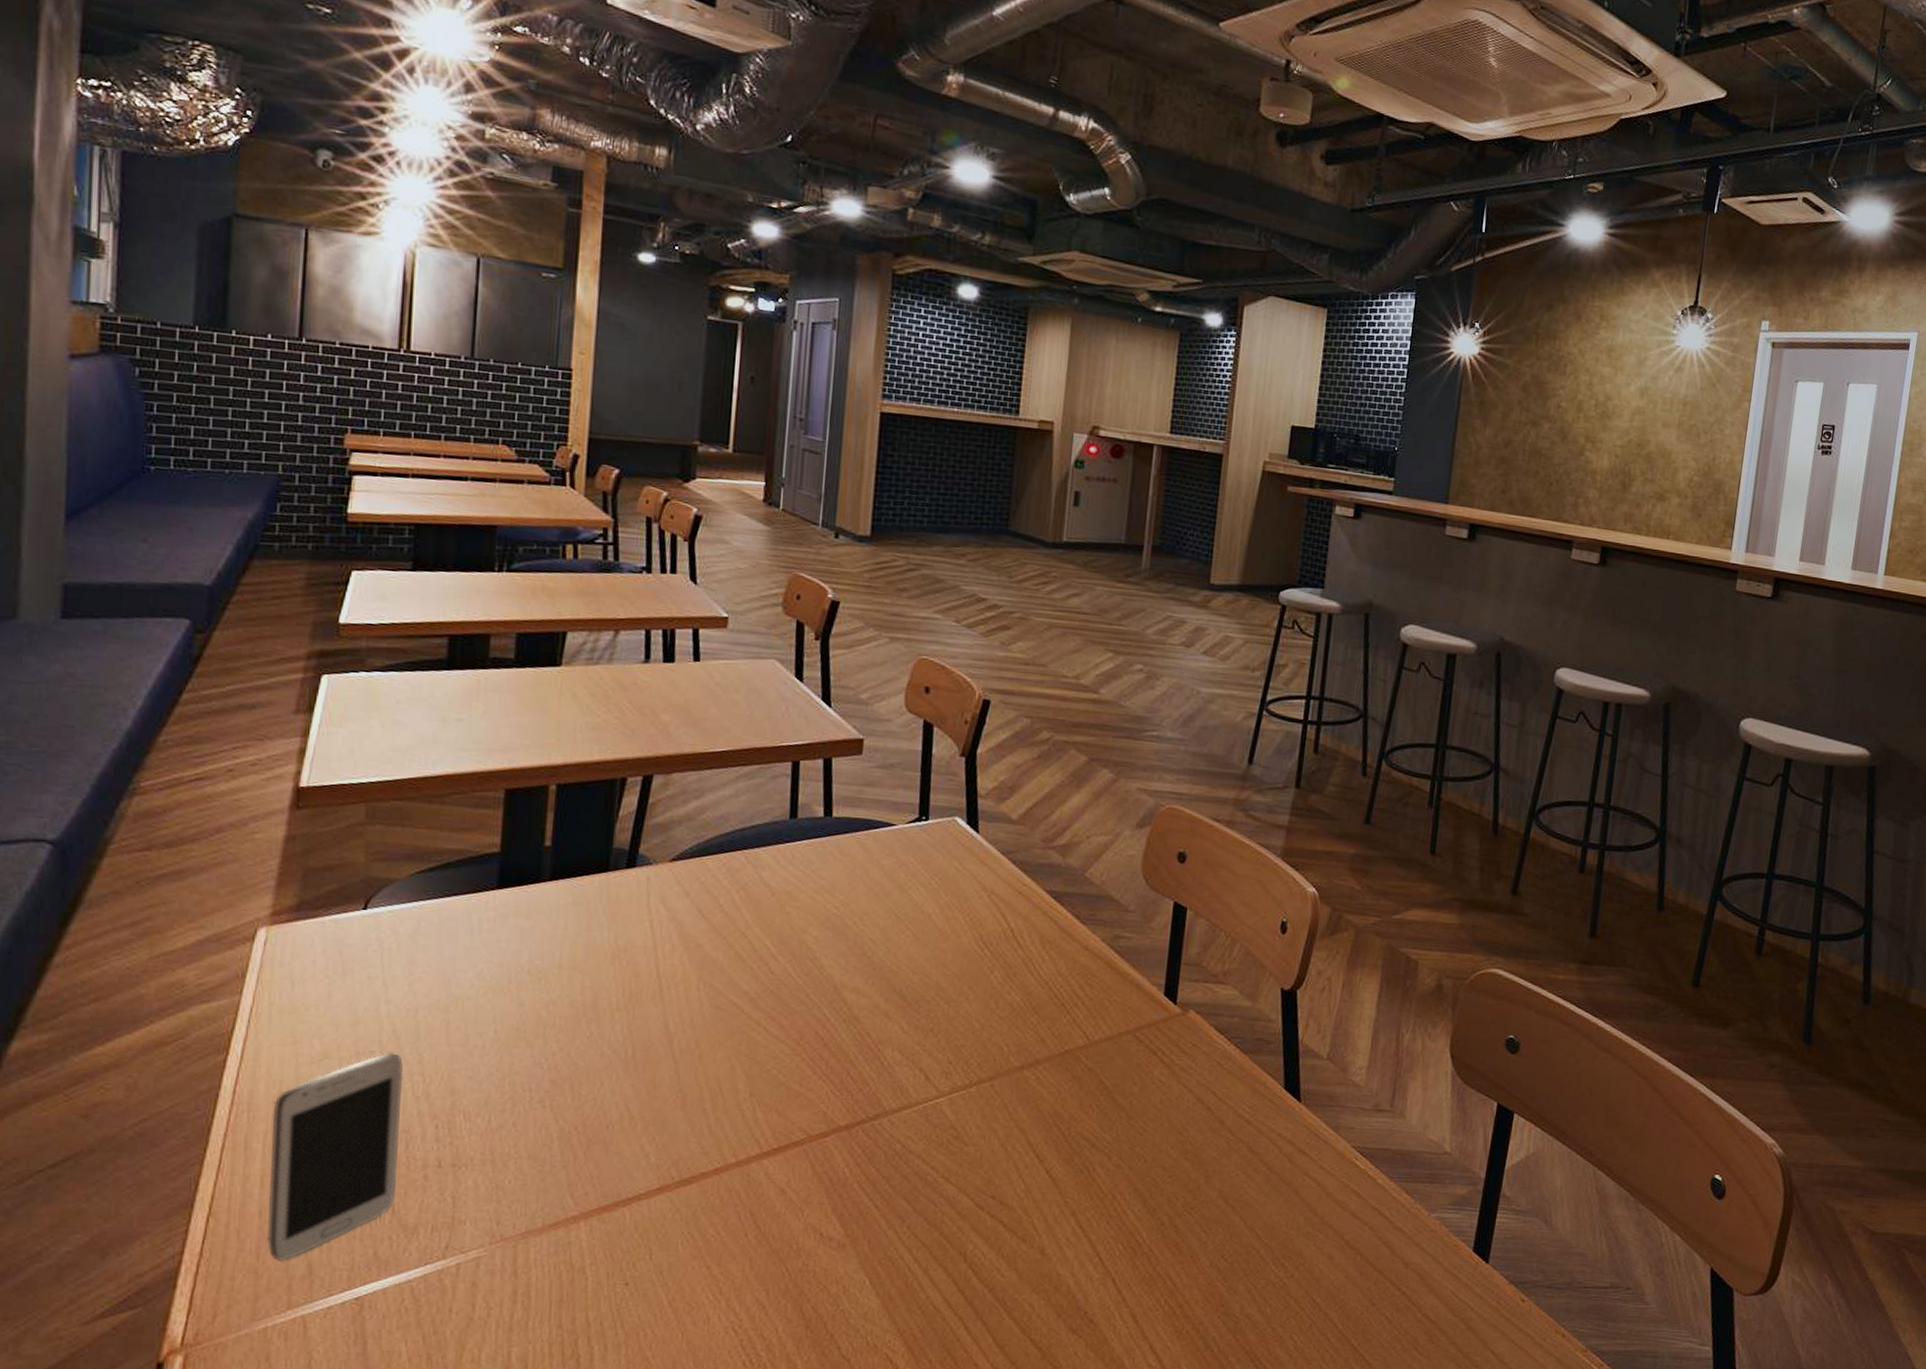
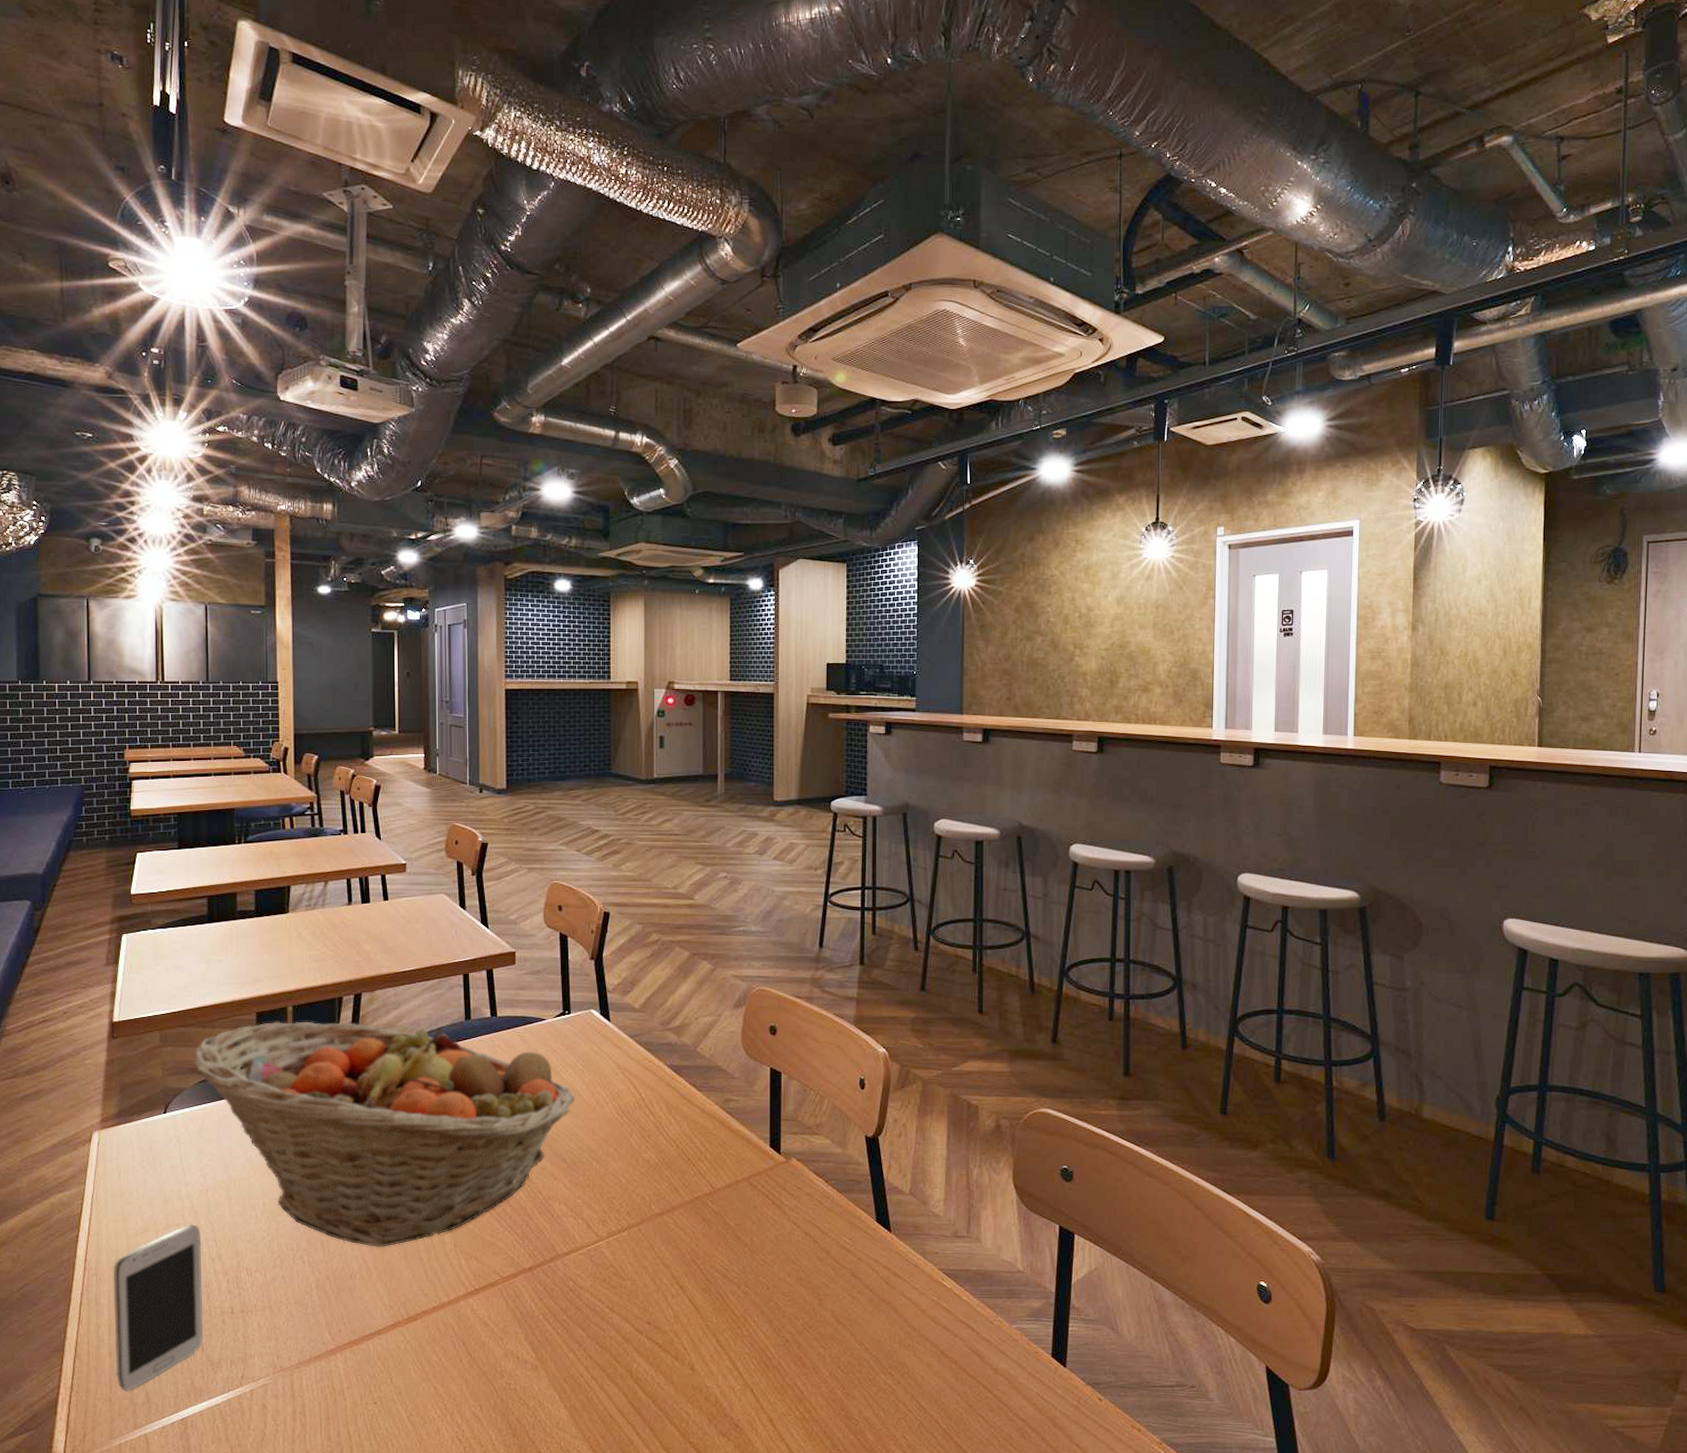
fruit basket: none [411,802,924,1093] -> present [194,1021,575,1247]

